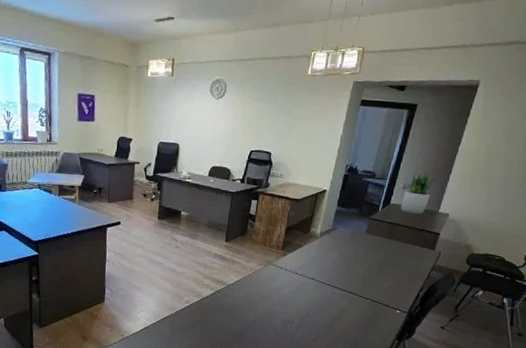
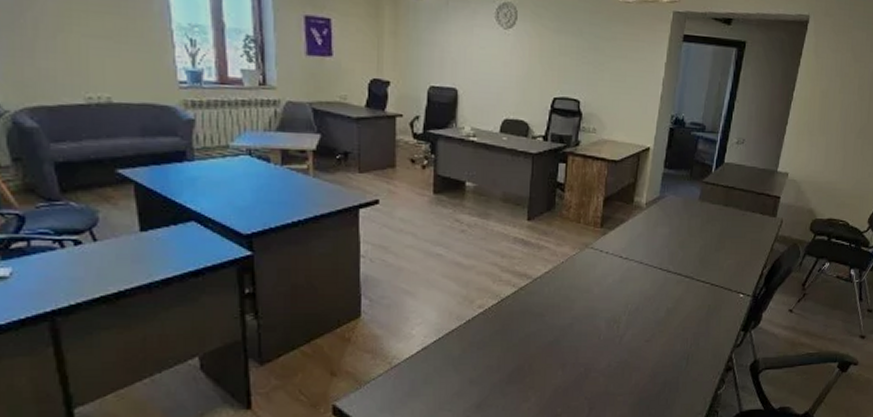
planter: present [400,172,436,215] -> none [736,123,771,175]

